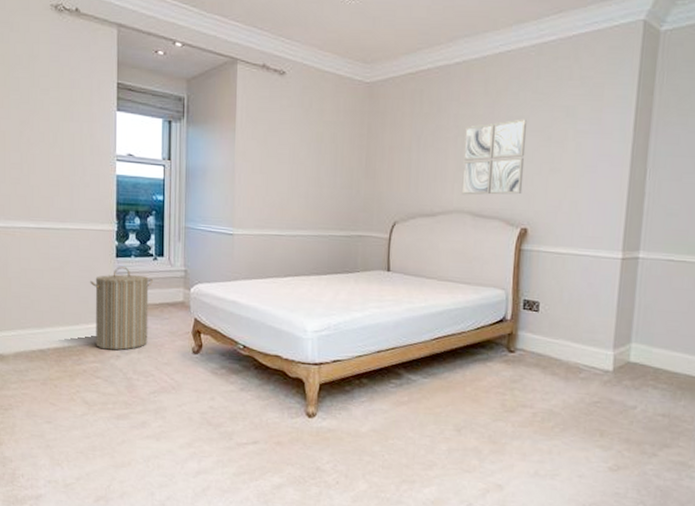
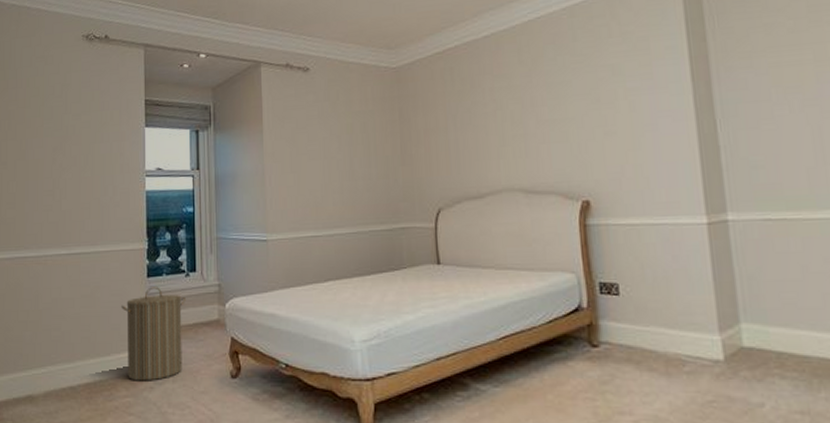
wall art: present [461,119,527,195] -> none [503,83,577,172]

